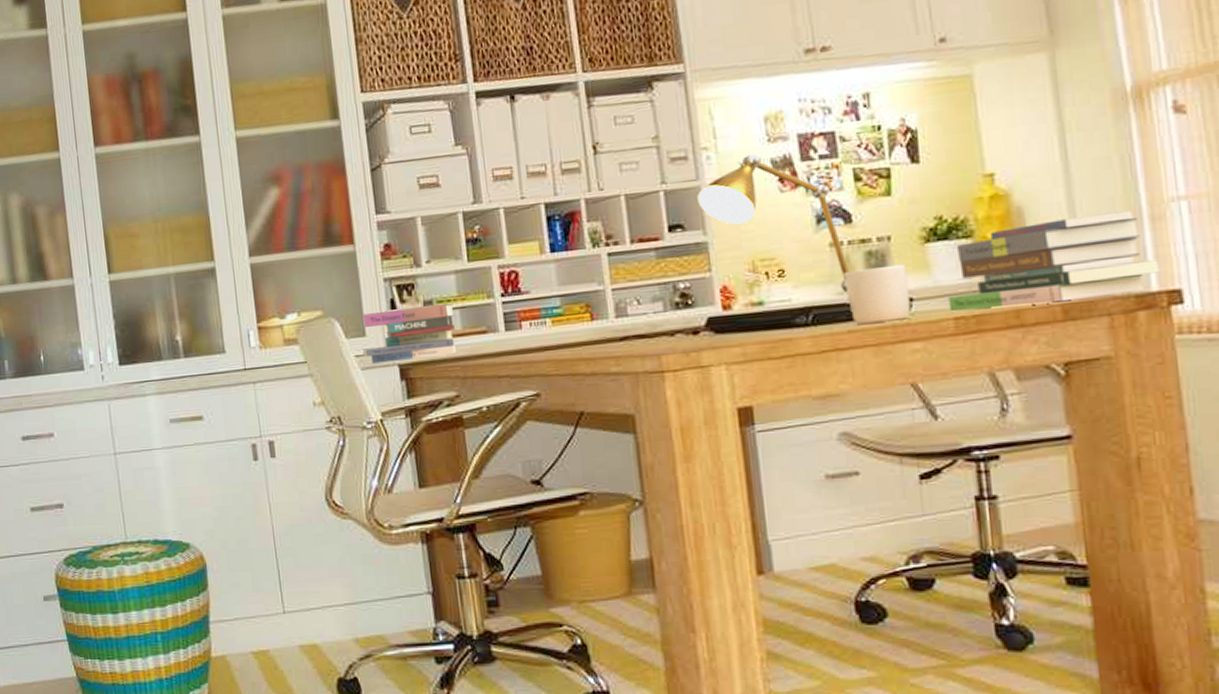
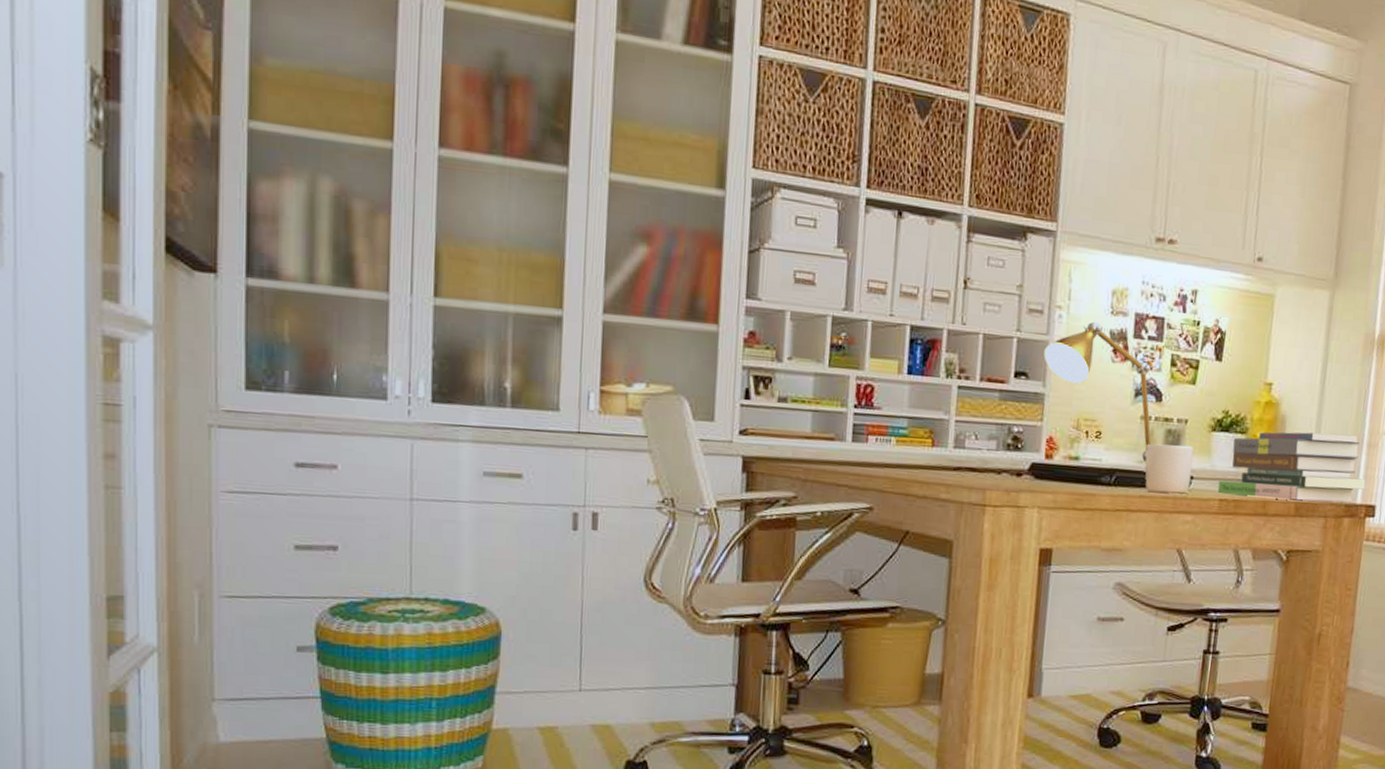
books: present [362,302,457,364] -> none [707,398,807,456]

